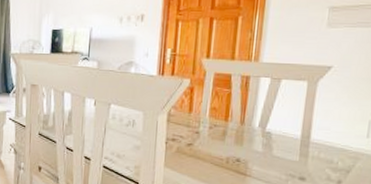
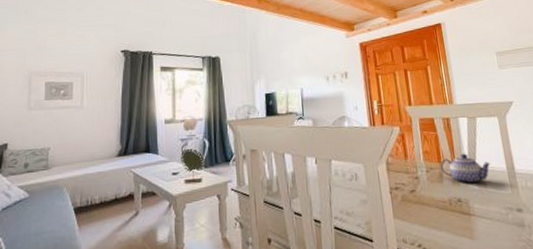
teapot: none [225,115,284,146] -> present [440,153,491,183]

